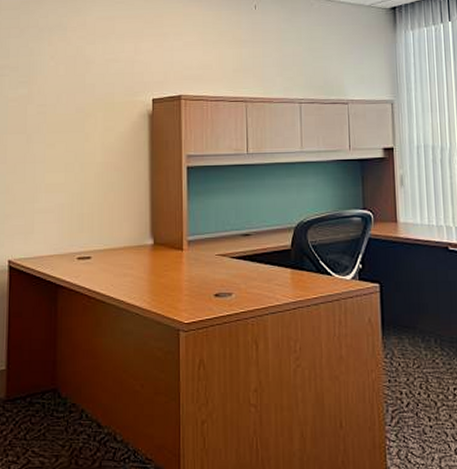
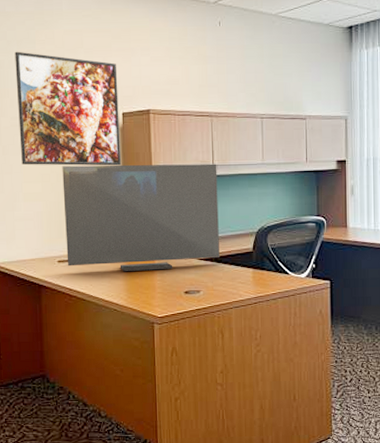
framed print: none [45,38,150,155] -> present [15,51,122,166]
computer monitor: none [87,152,254,271] -> present [62,164,220,272]

